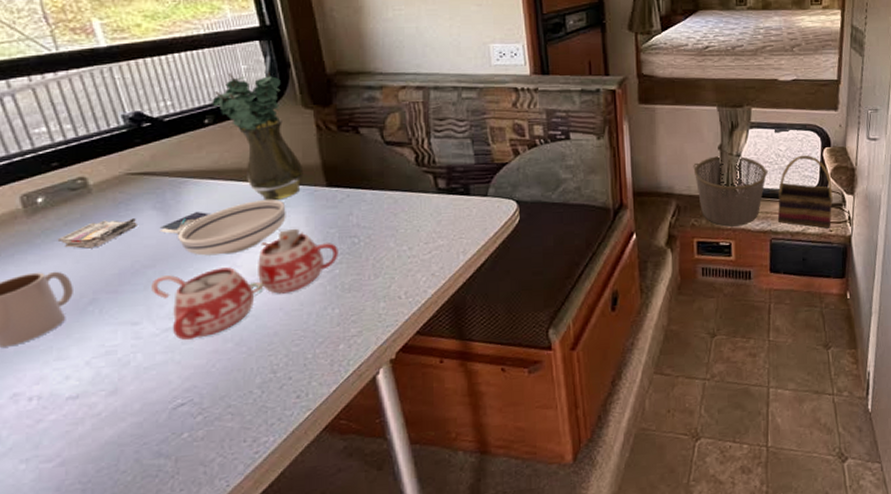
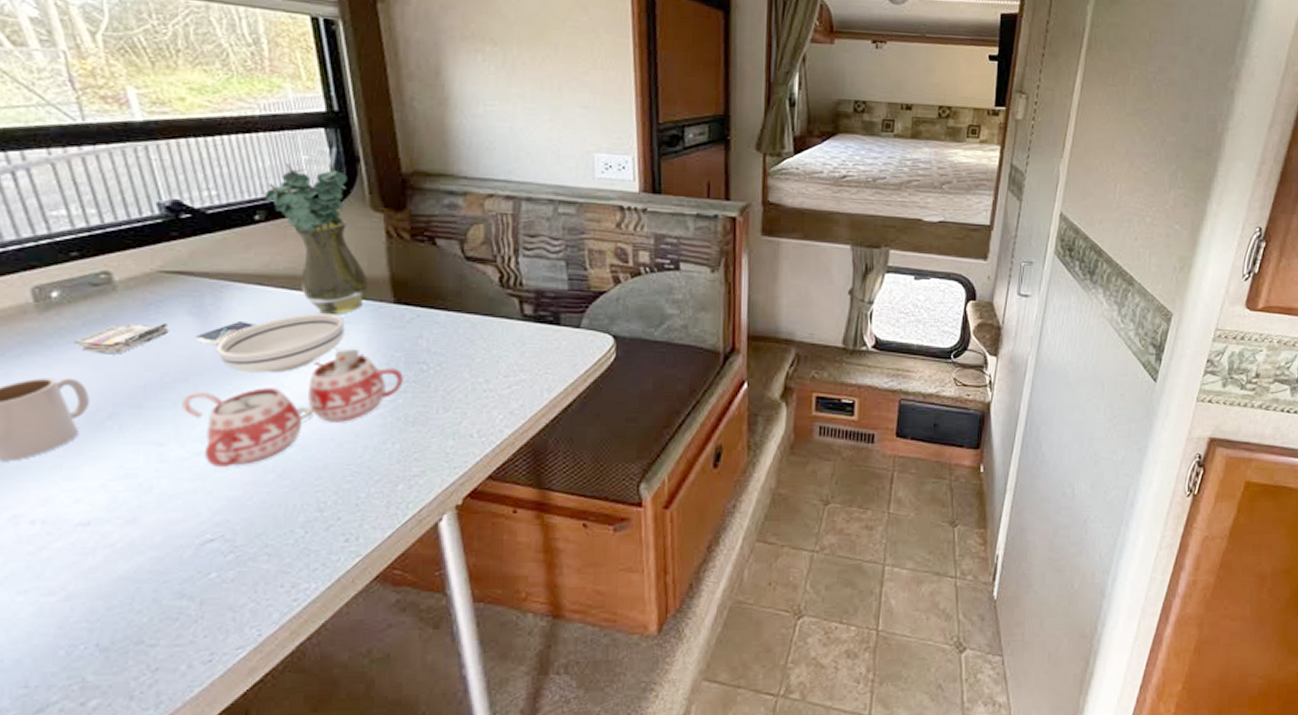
basket: present [693,156,769,227] -> none [818,302,904,382]
woven basket: present [777,155,833,228] -> none [910,307,974,392]

